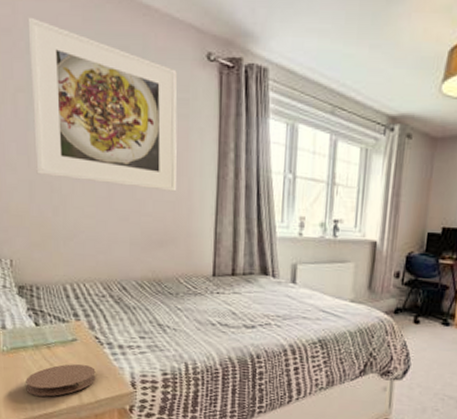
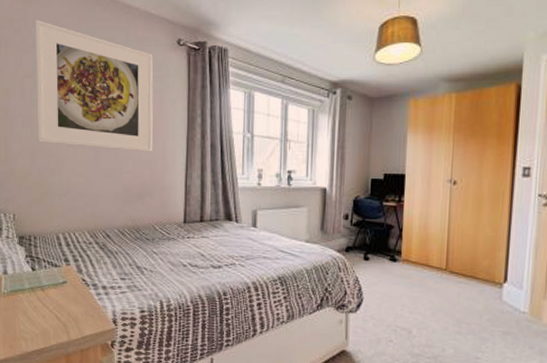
coaster: present [26,364,96,397] -> none [22,304,82,334]

